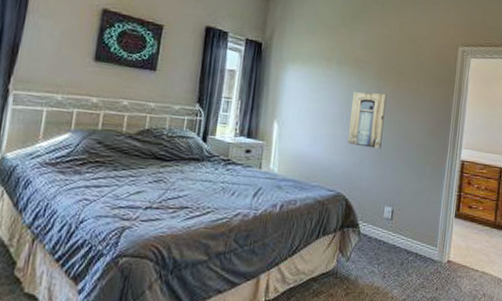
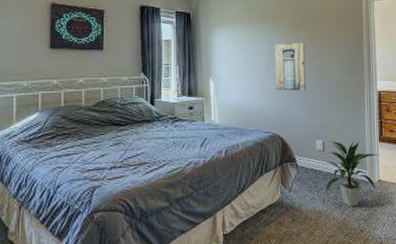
indoor plant: none [387,210,452,287] -> present [325,141,378,207]

